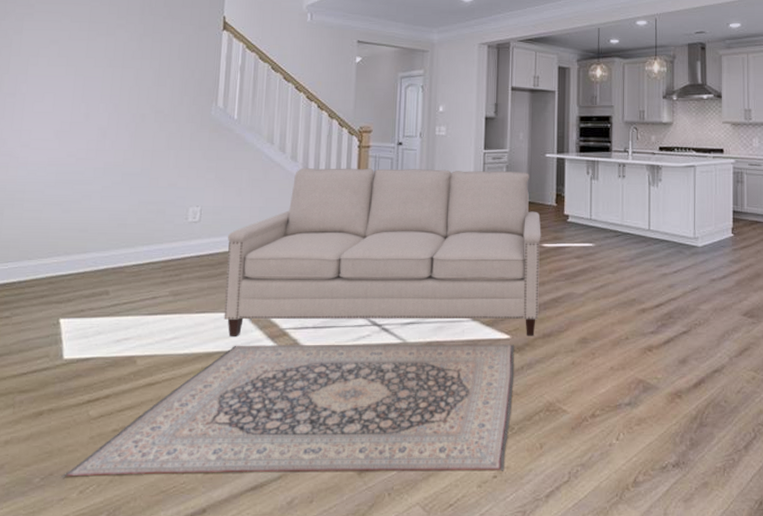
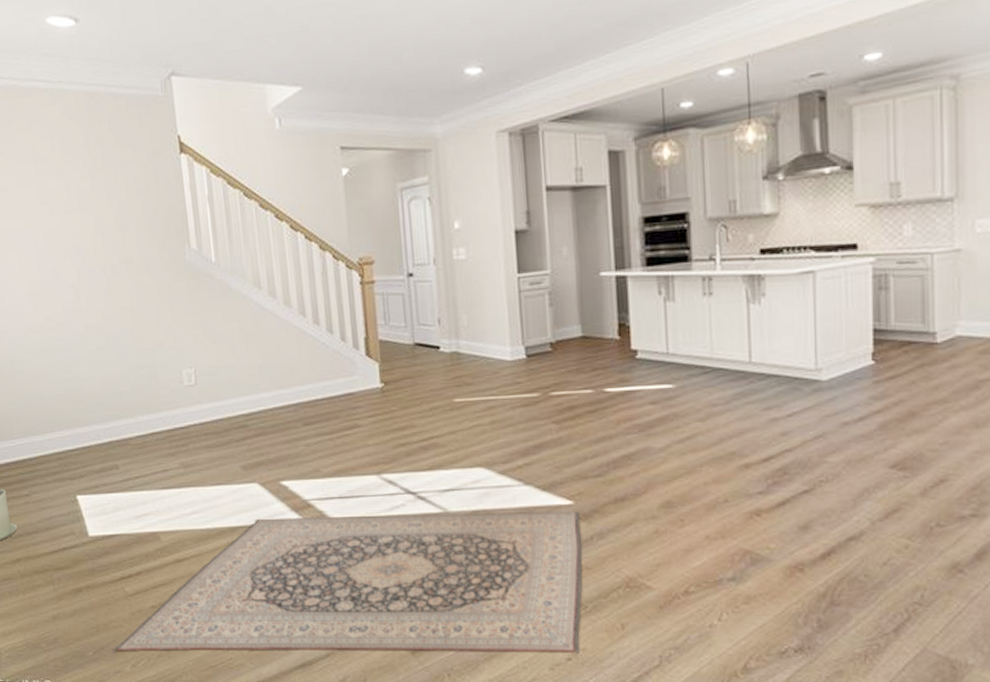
sofa: present [224,167,541,336] -> none [228,298,607,510]

